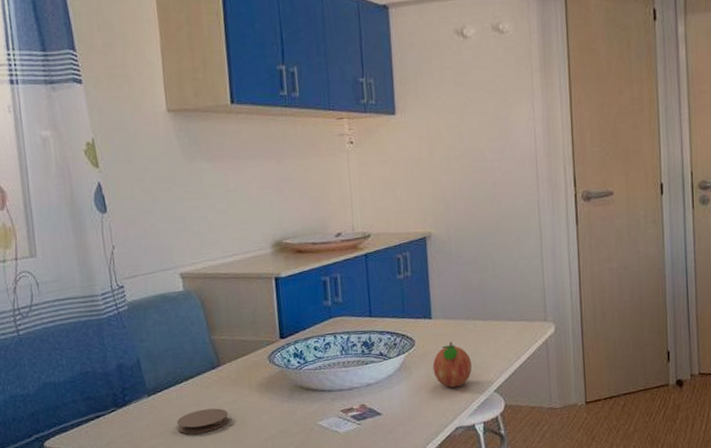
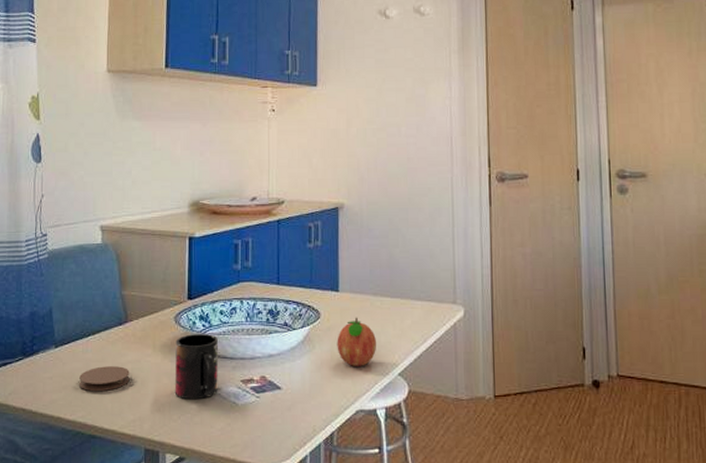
mug: none [272,370,319,433] -> present [174,334,219,400]

